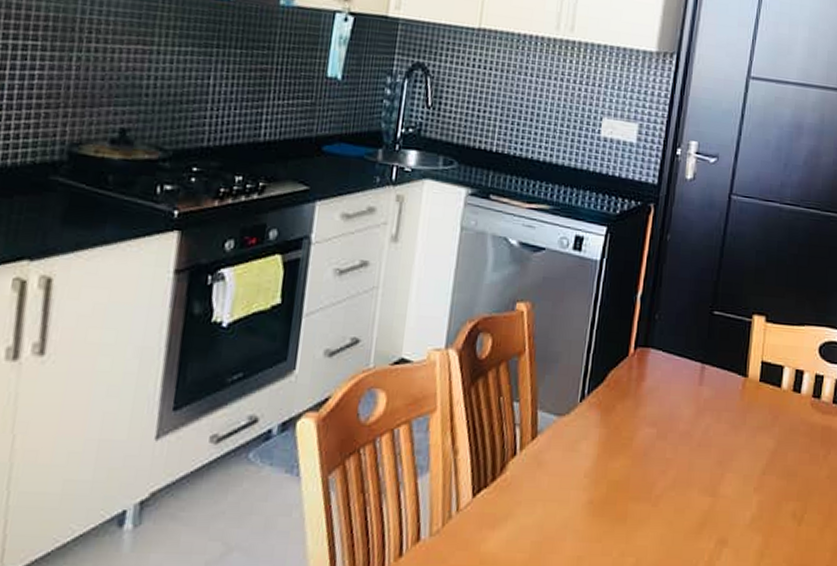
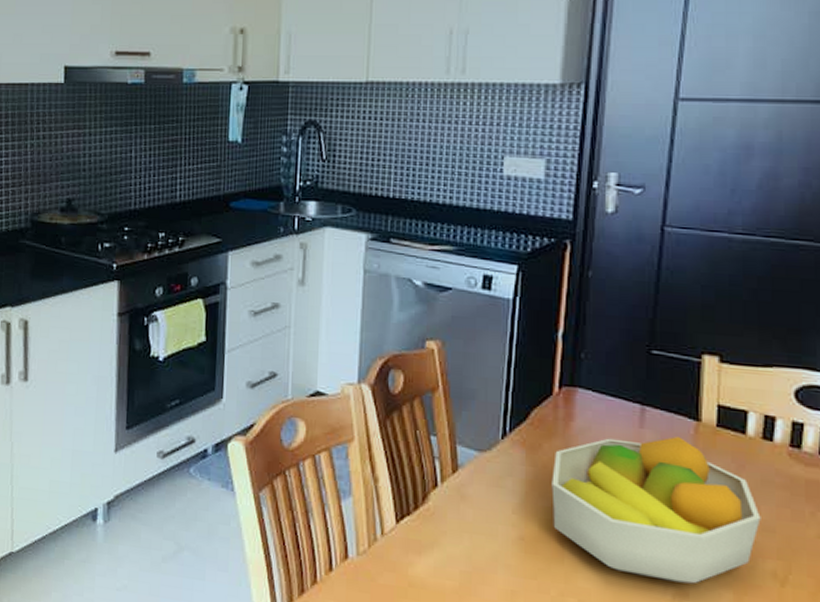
fruit bowl: none [619,392,788,531] -> present [551,437,761,584]

